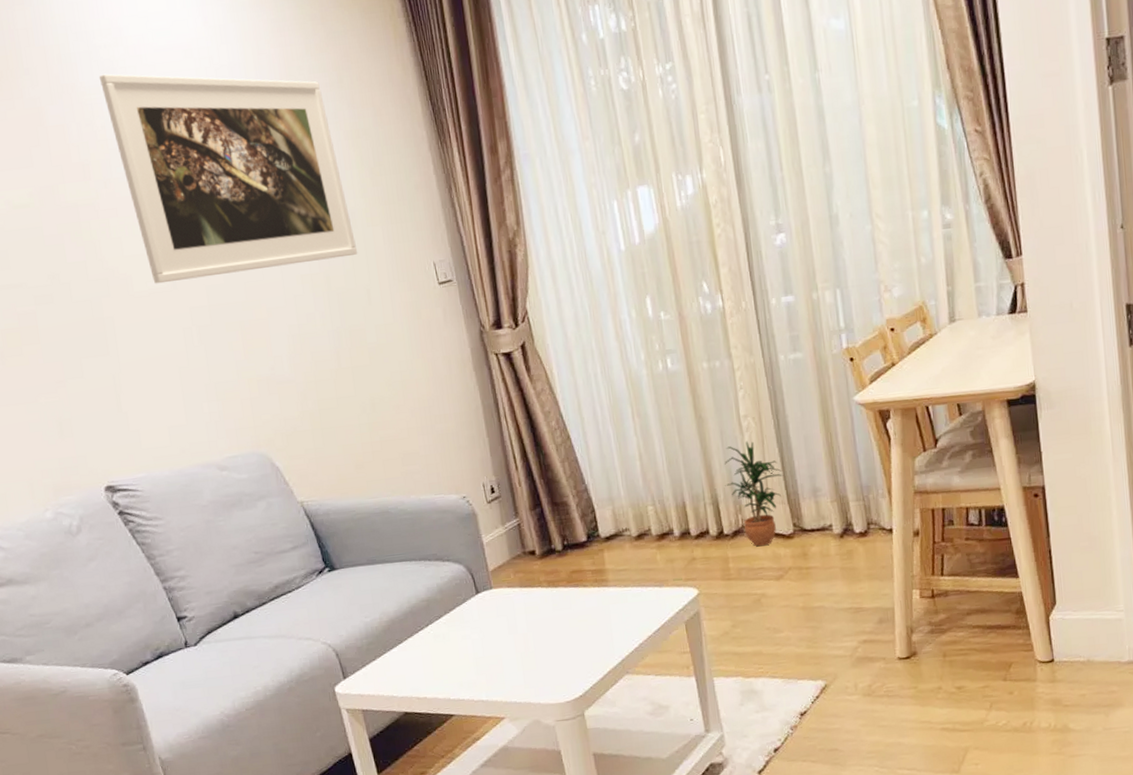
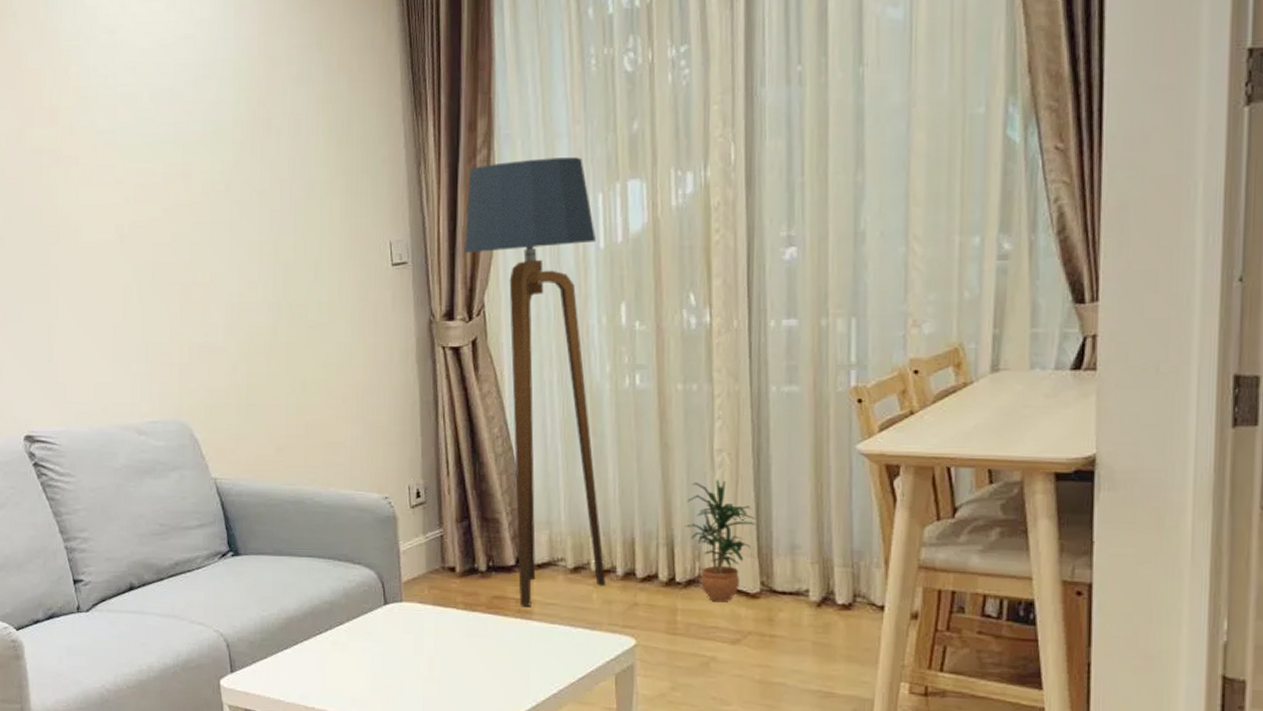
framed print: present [98,73,358,284] -> none [81,21,312,236]
floor lamp: none [497,170,666,576] -> present [464,157,605,606]

